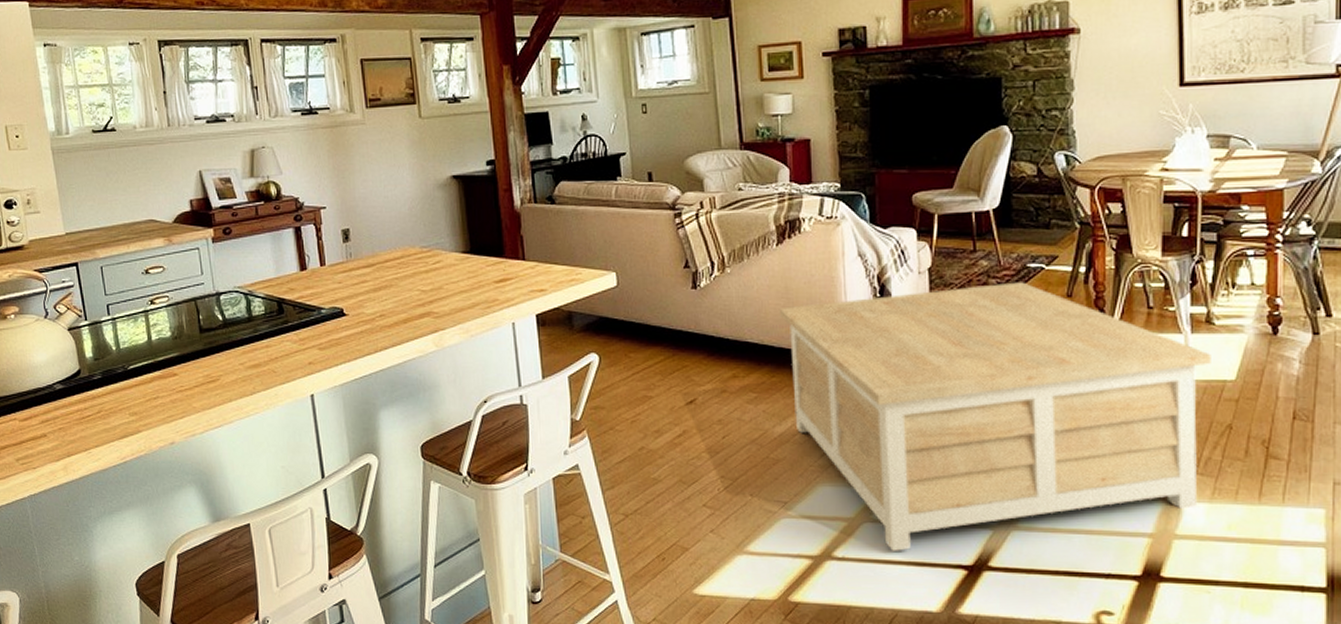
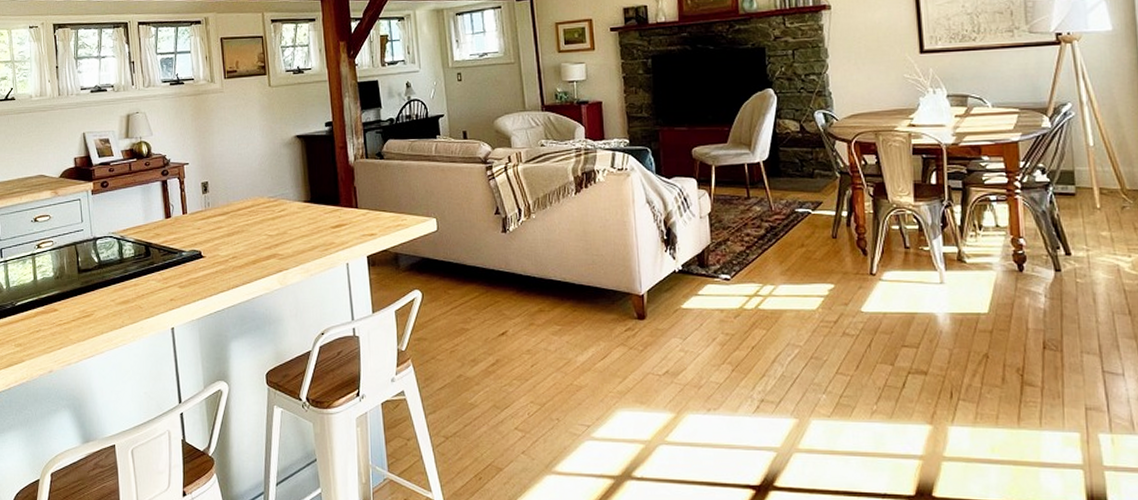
coffee table: present [778,282,1211,551] -> none [578,225,965,472]

